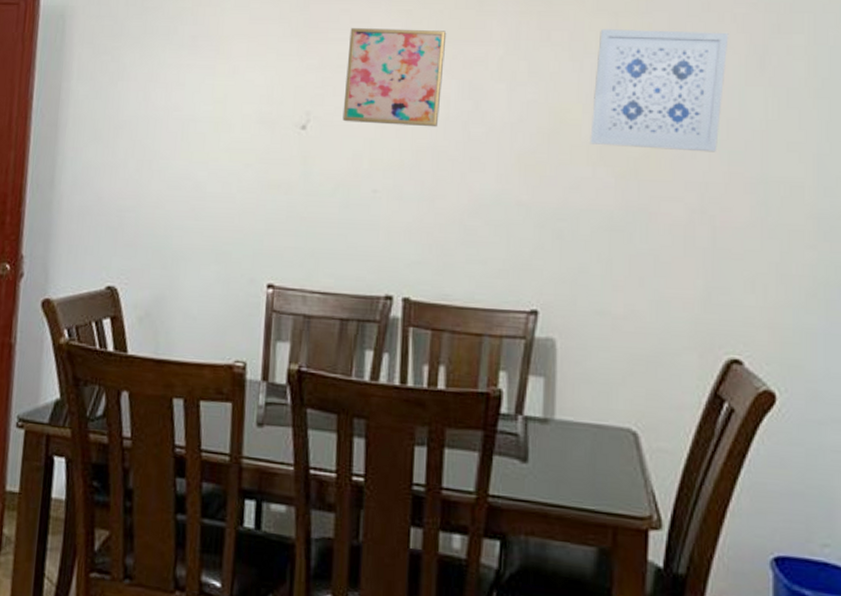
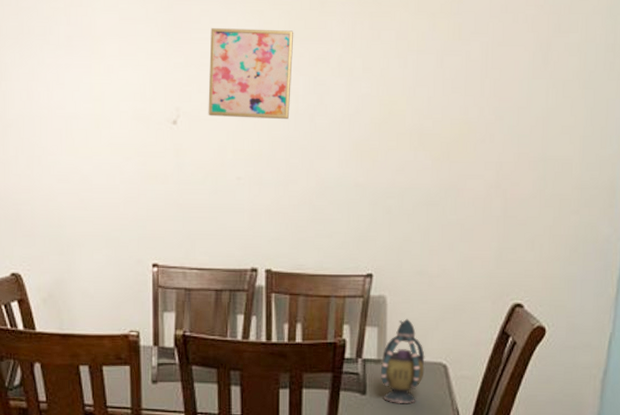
teapot: none [547,368,607,479] -> present [380,318,425,404]
wall art: present [590,29,729,152] -> none [412,29,521,136]

